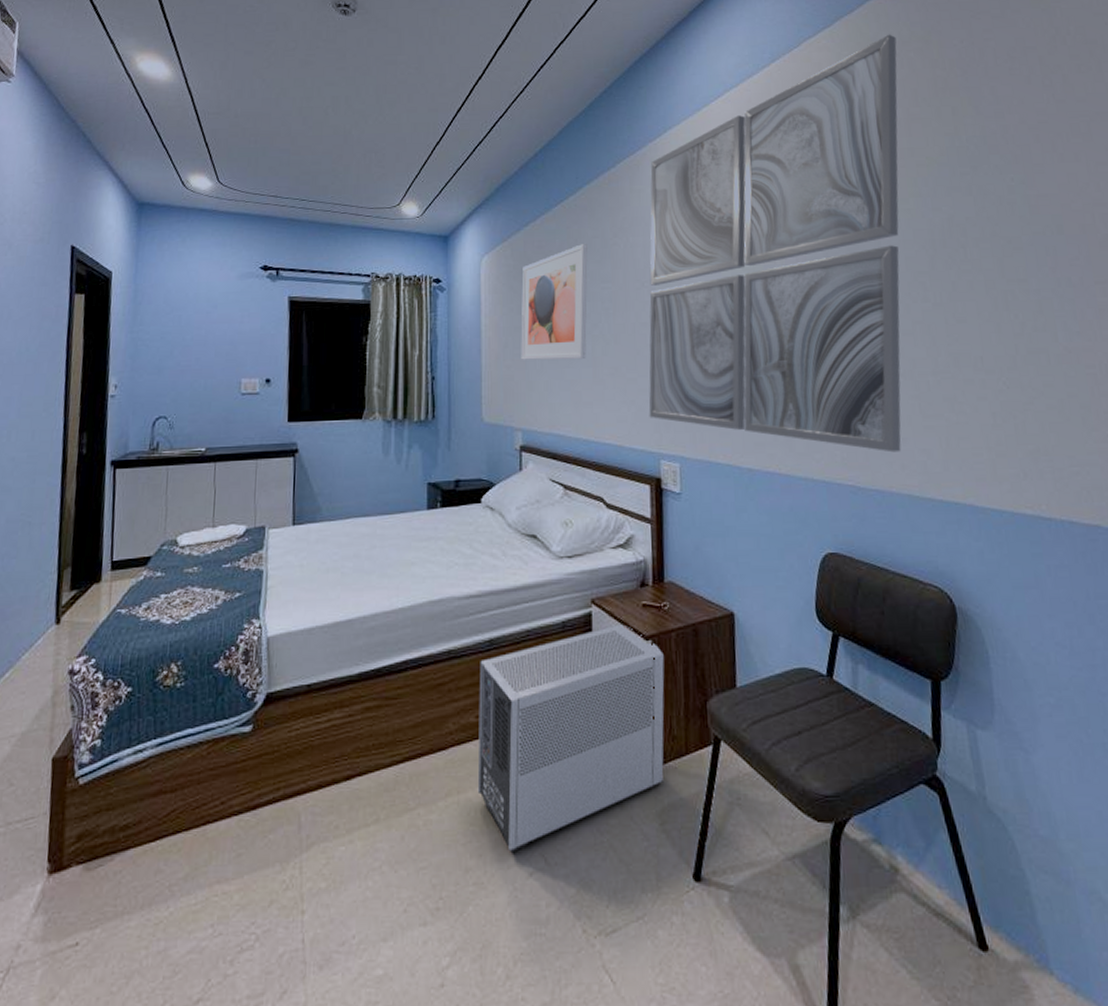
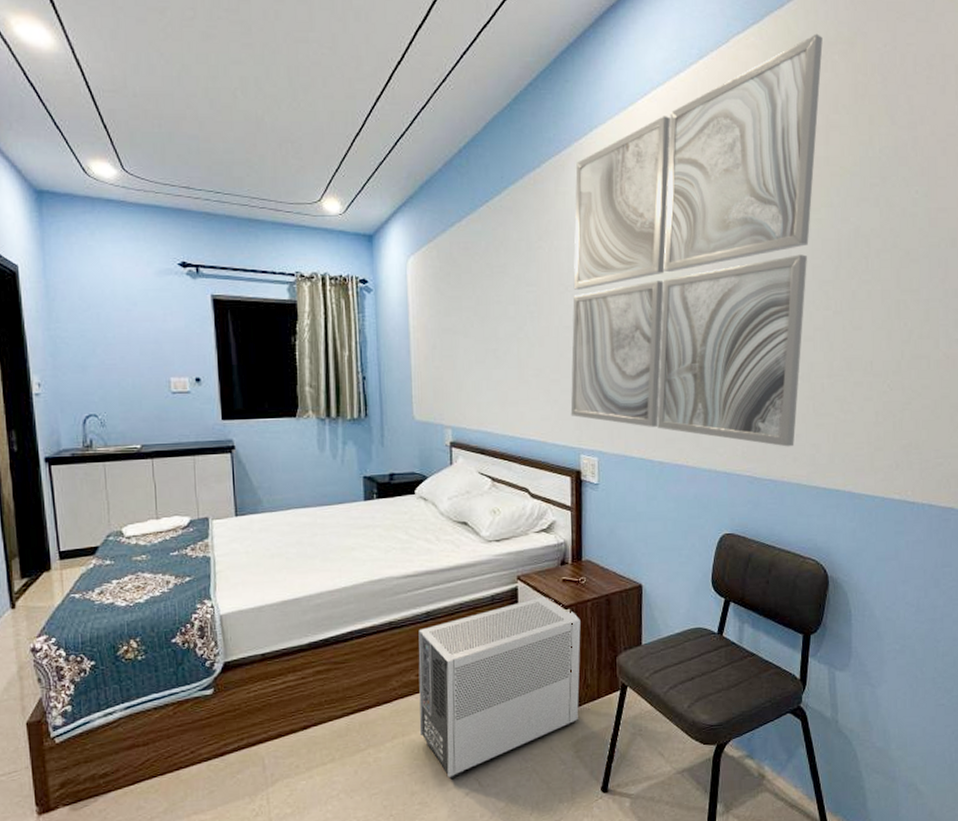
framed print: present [521,244,588,360] -> none [448,247,513,361]

